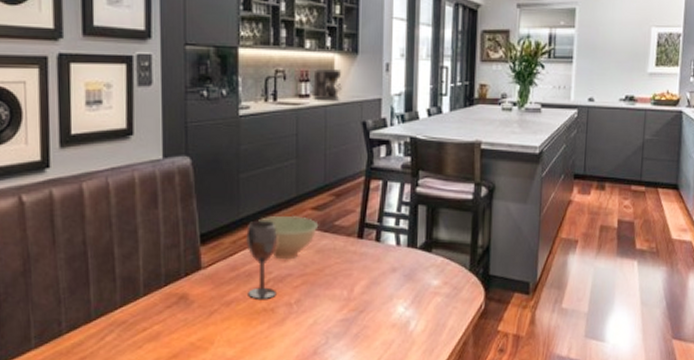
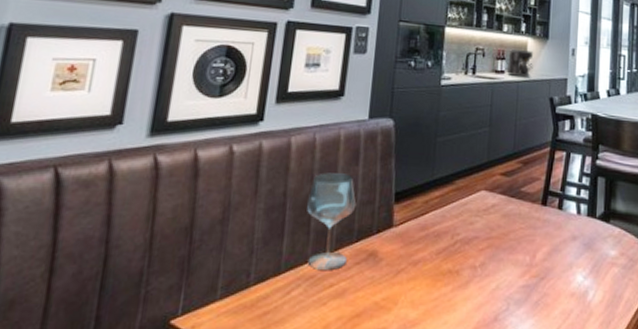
wine glass: none [108,218,161,315] -> present [306,173,357,270]
wine glass: present [246,220,278,299] -> none [435,182,468,261]
bowl: present [259,215,319,260] -> none [451,179,506,222]

